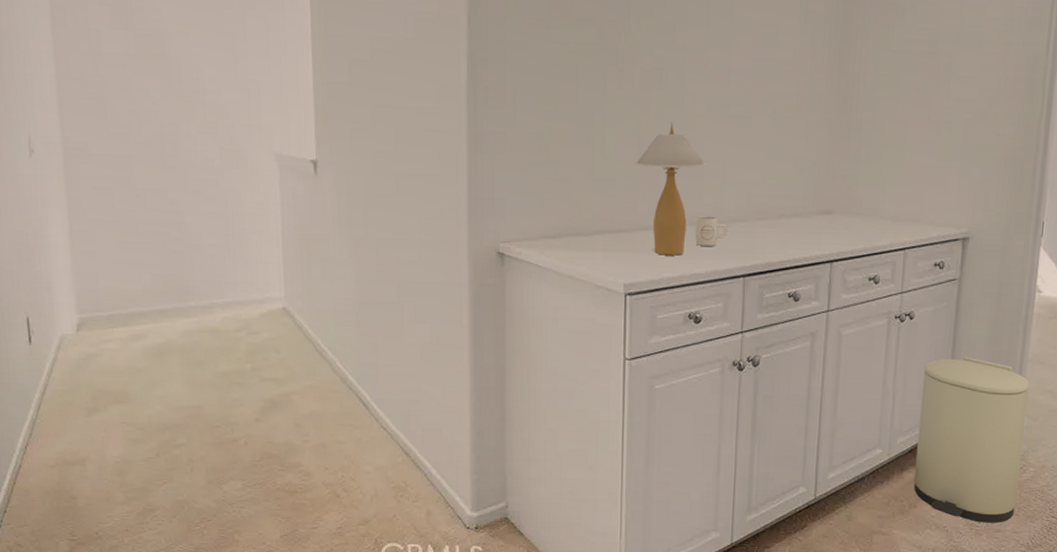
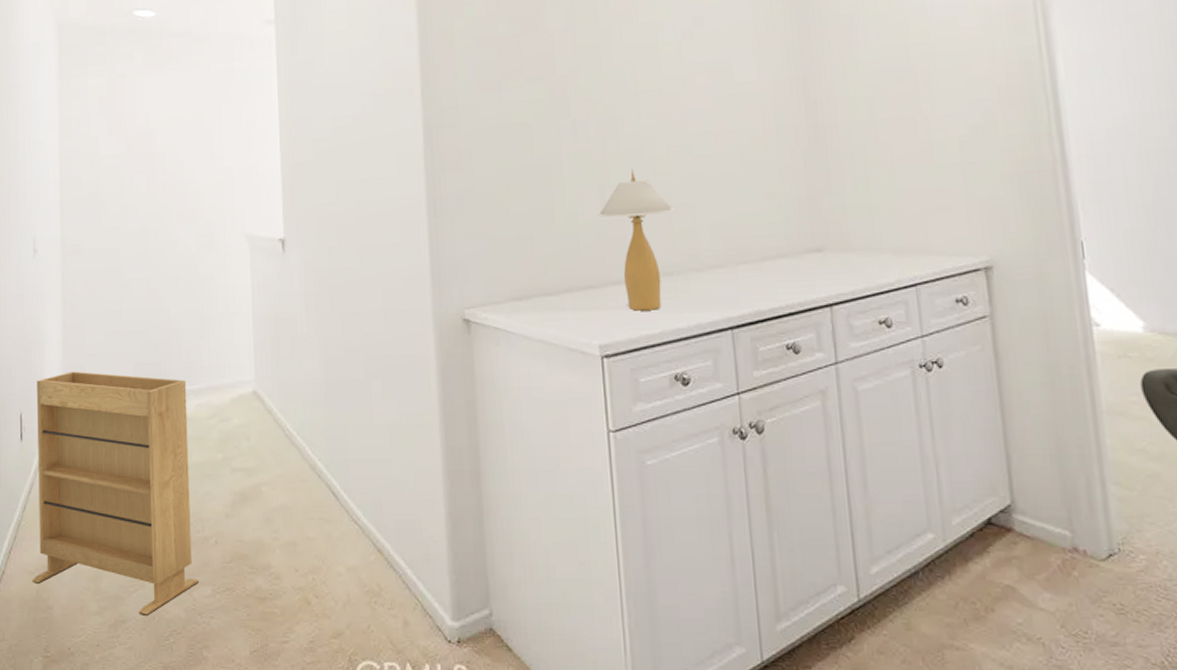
shoe rack: none [43,278,229,506] -> present [32,371,199,617]
mug: present [694,216,728,246] -> none [670,264,707,297]
pedal bin: present [913,356,1030,523] -> none [967,410,1133,633]

